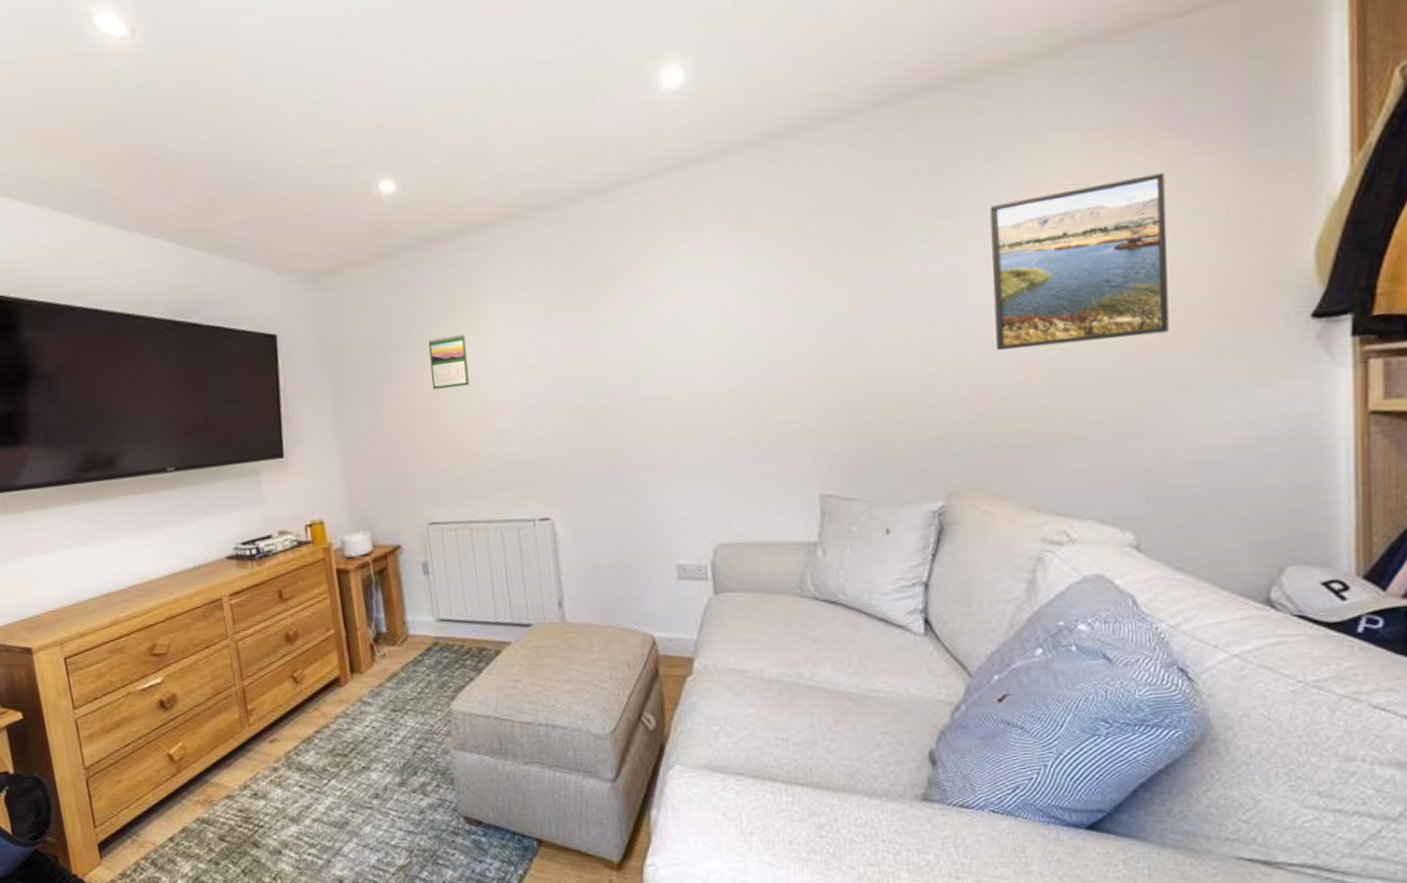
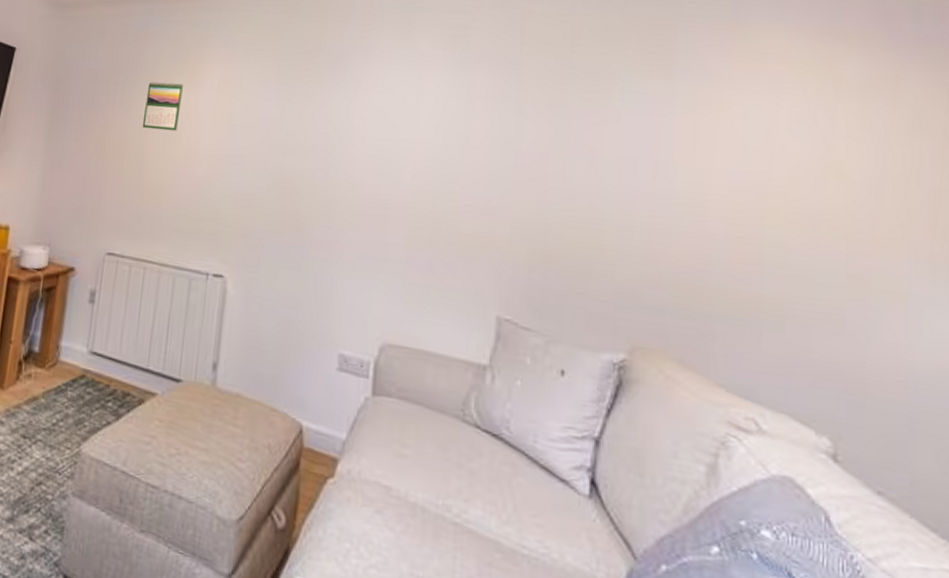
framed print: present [990,173,1169,350] -> none [697,74,881,235]

